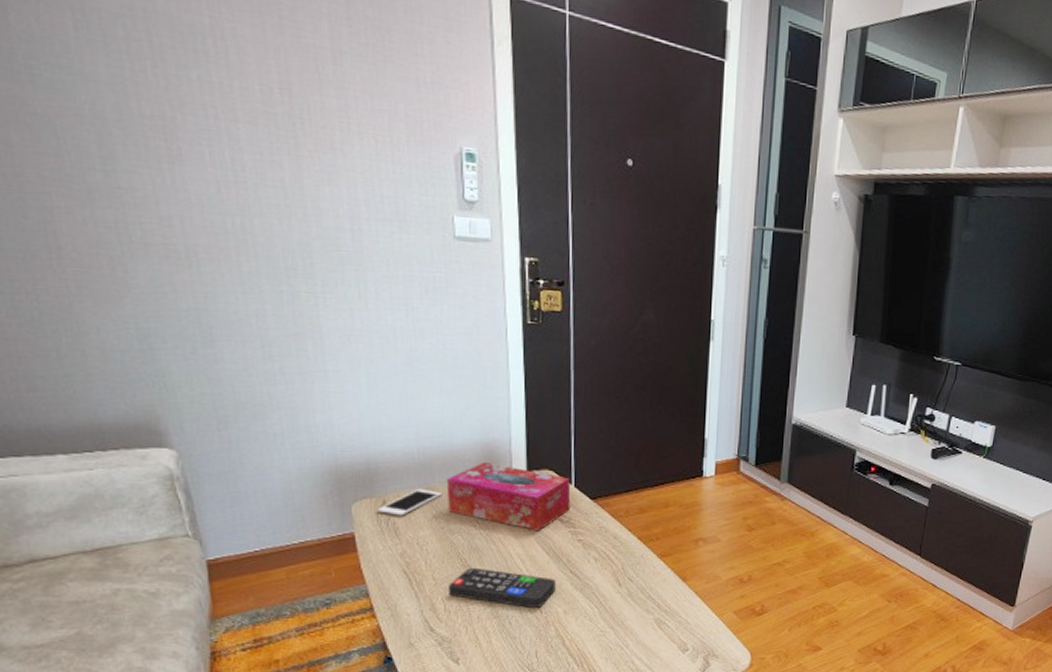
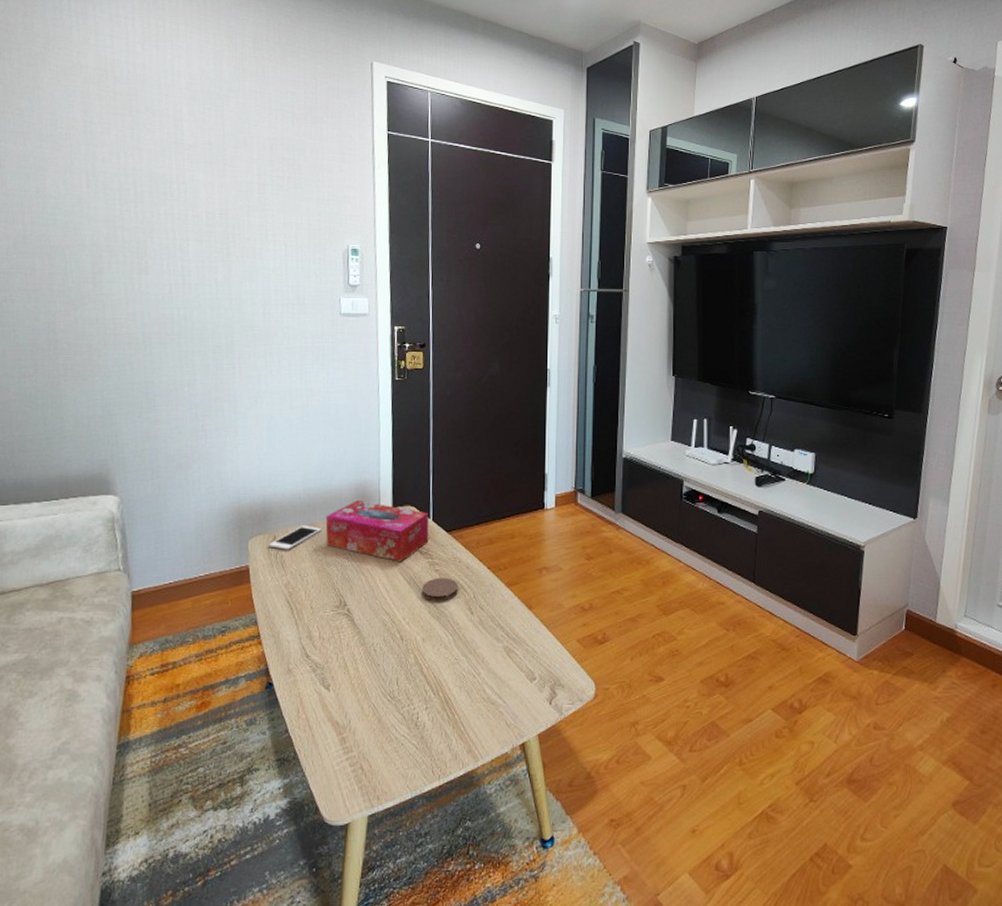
remote control: present [447,567,557,607] -> none [322,597,416,635]
coaster: none [563,548,604,574] -> present [422,578,458,602]

